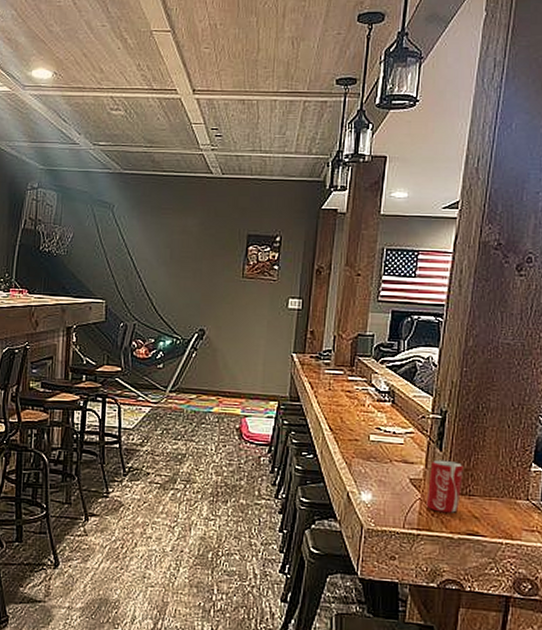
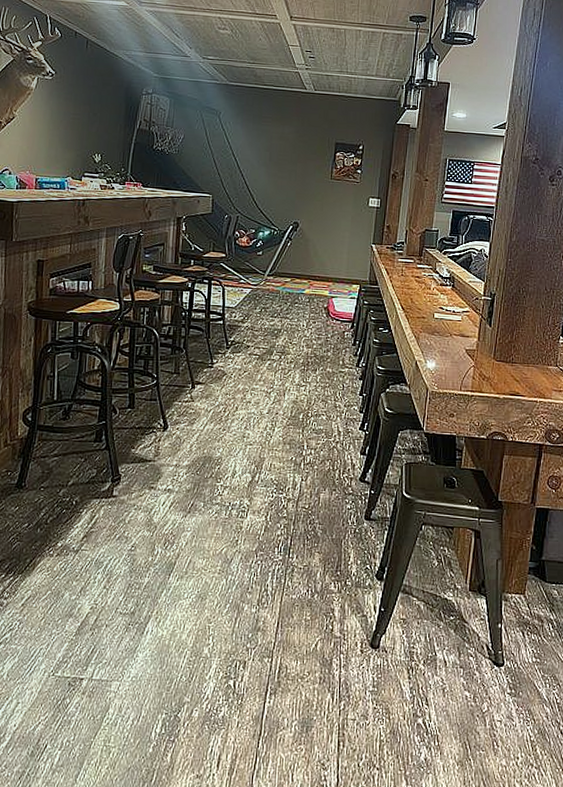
beverage can: present [426,459,463,513] -> none [478,333,508,377]

